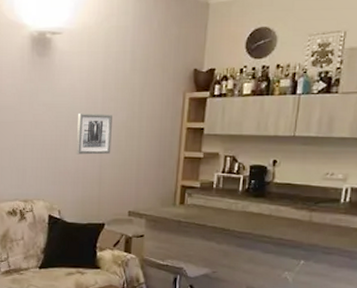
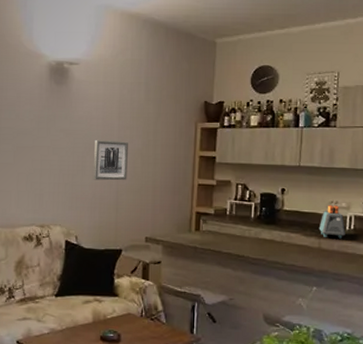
toaster: none [310,177,340,212] -> present [318,205,345,239]

